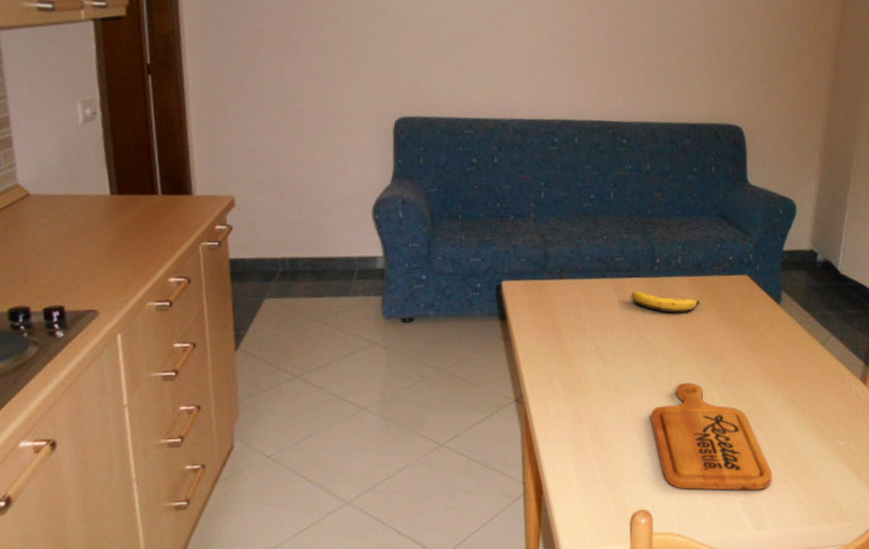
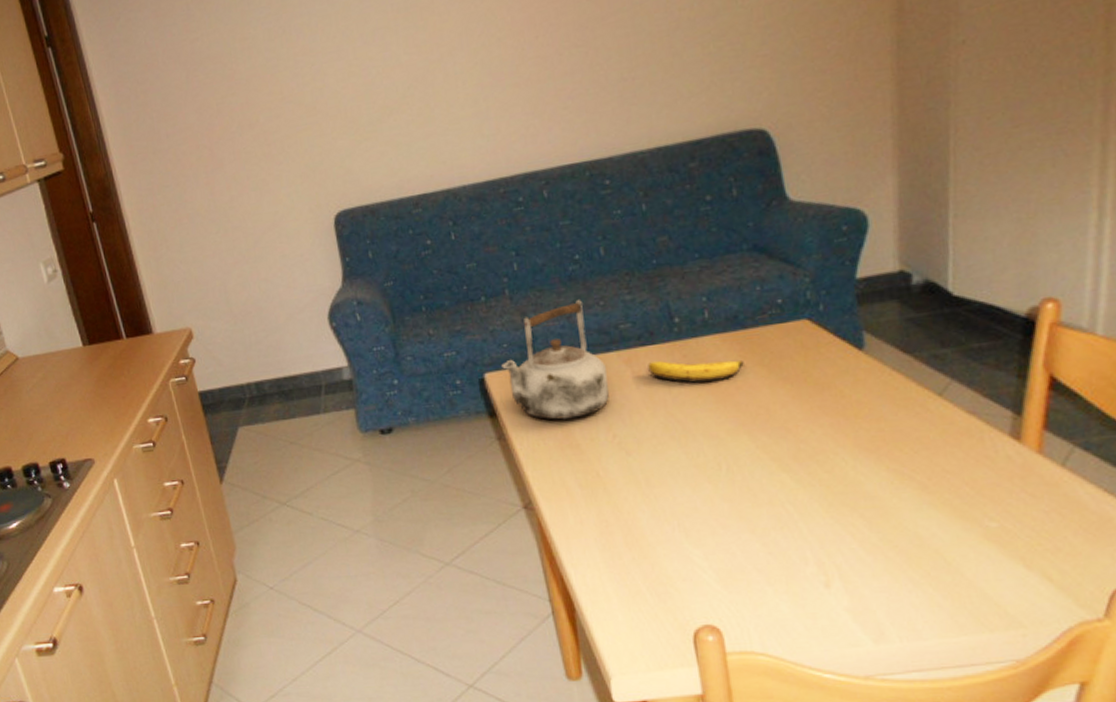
kettle: none [517,232,601,329] -> present [501,300,609,420]
cutting board: present [651,382,773,490] -> none [699,465,889,598]

